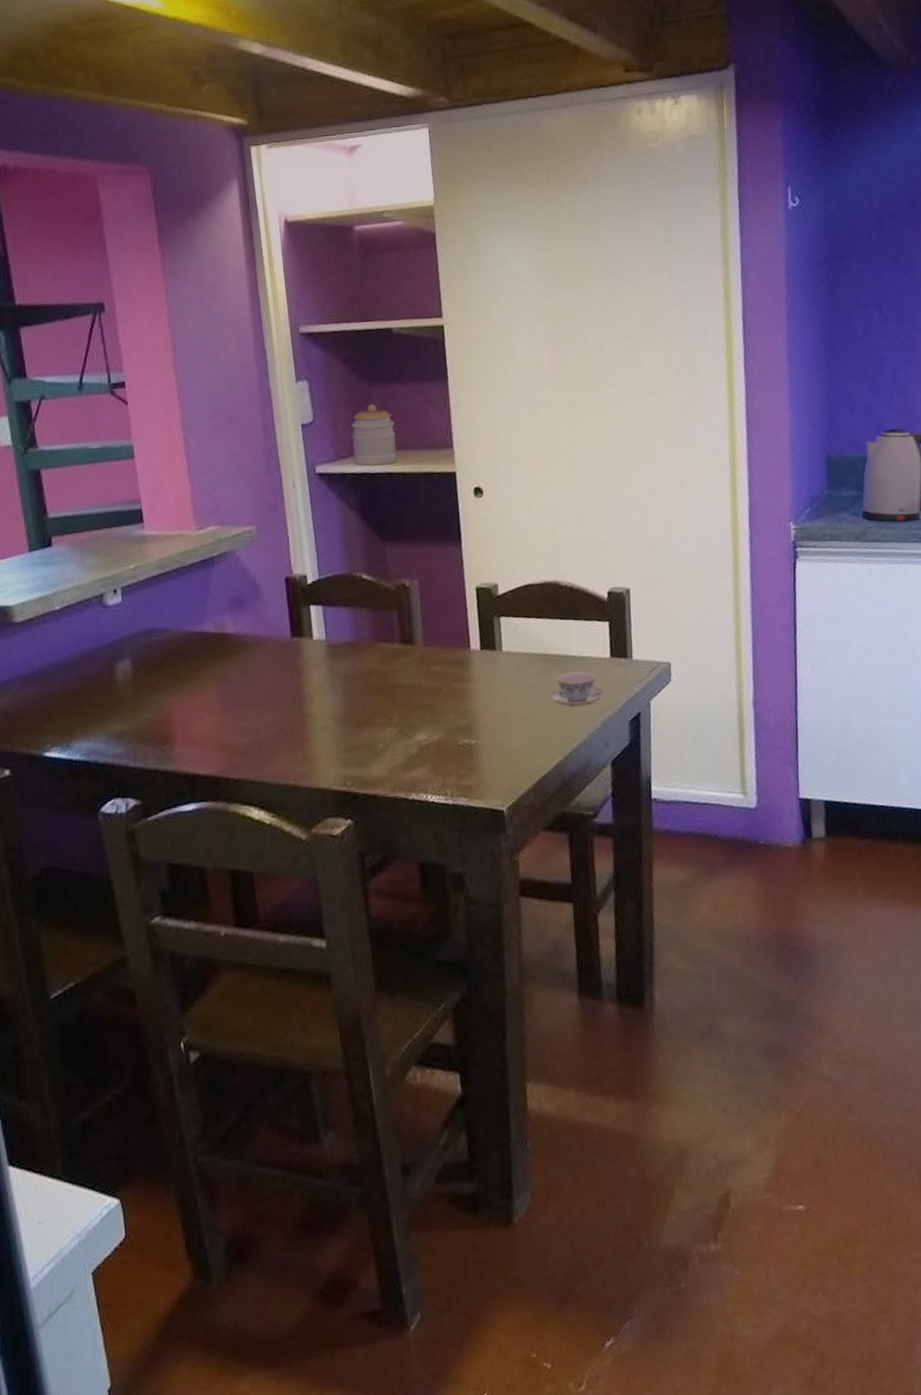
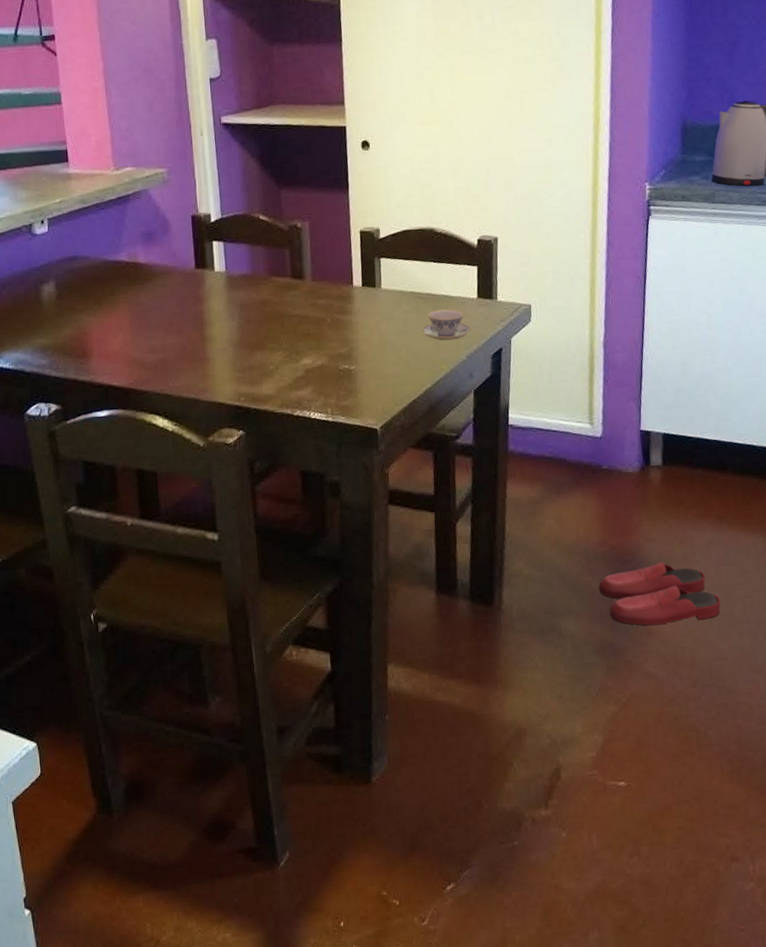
jar: present [351,404,397,466] -> none [253,62,294,119]
slippers: none [762,947,900,1022] -> present [598,562,721,626]

